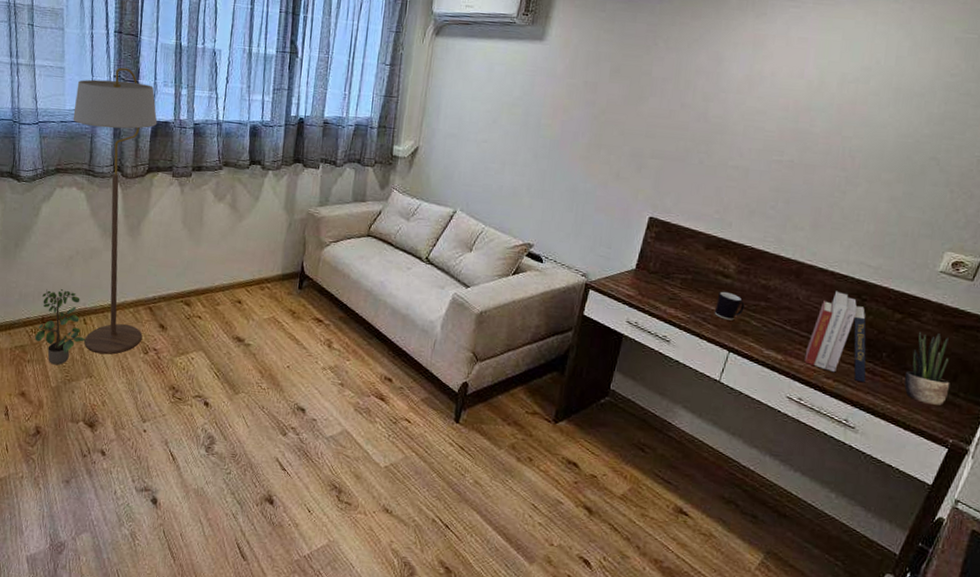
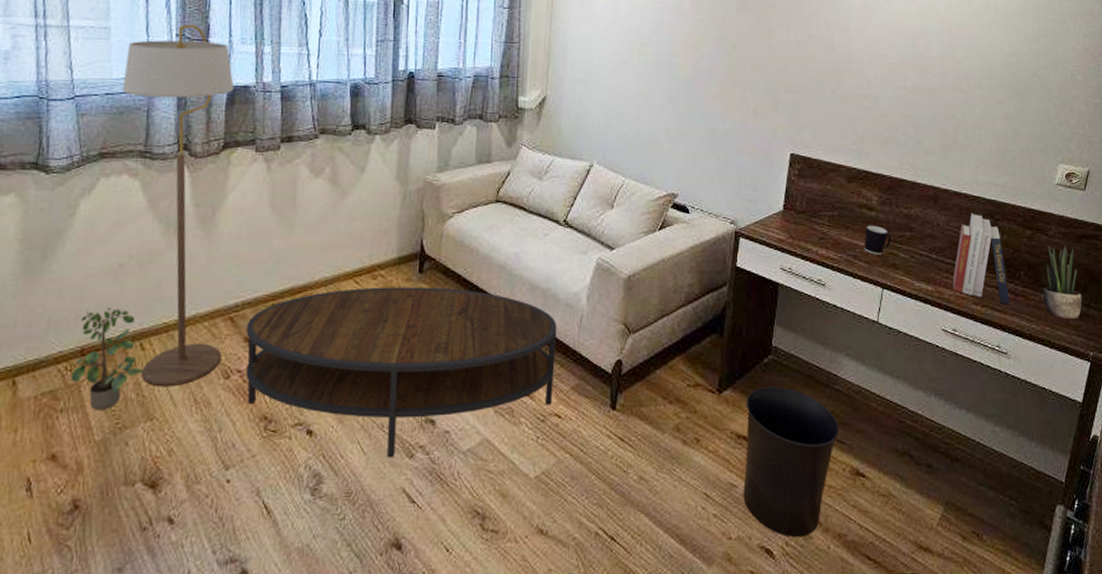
coffee table: none [160,295,413,433] -> present [246,287,557,458]
waste bin: none [567,423,668,556] -> present [743,385,839,537]

